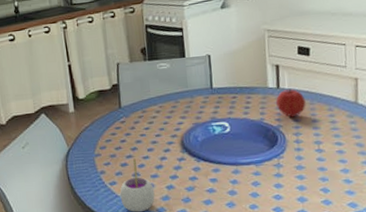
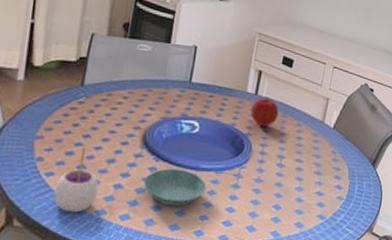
saucer: none [191,166,249,199] -> present [143,168,206,207]

